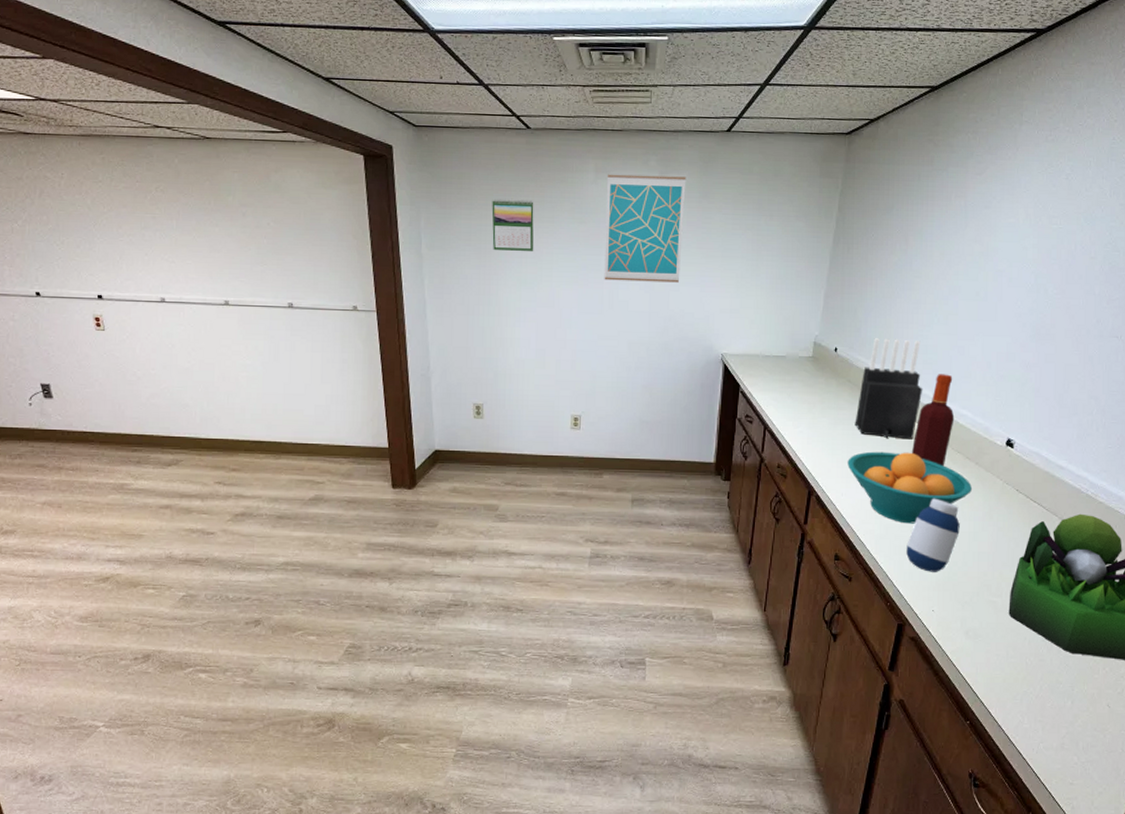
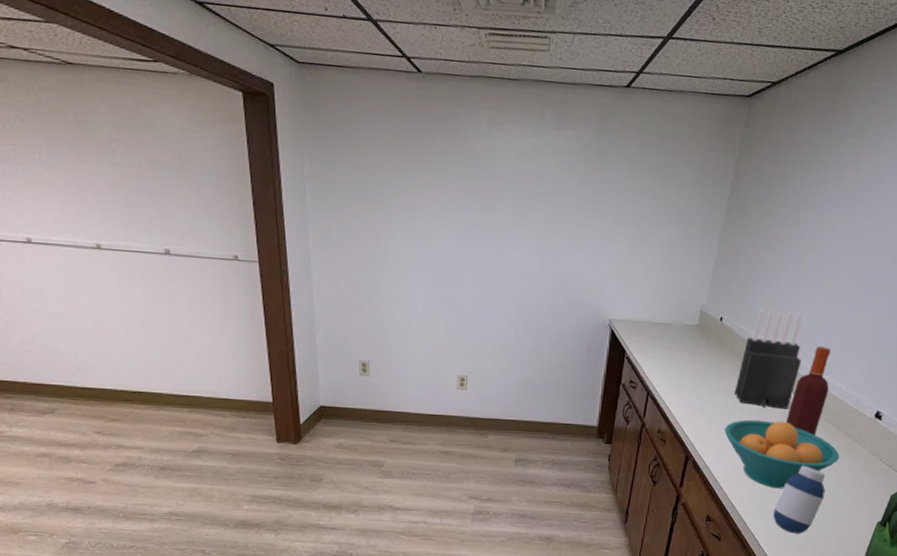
calendar: present [491,199,534,252] -> none [379,147,424,207]
wall art: present [604,174,686,283] -> none [494,126,583,245]

